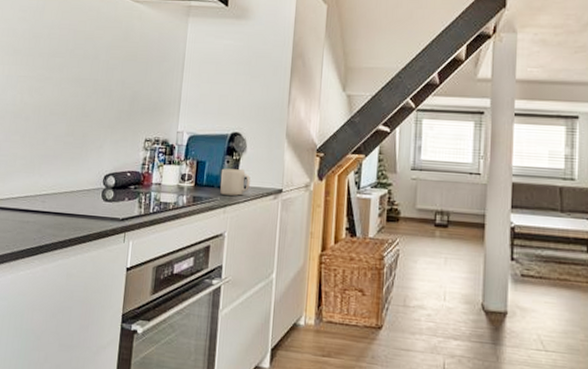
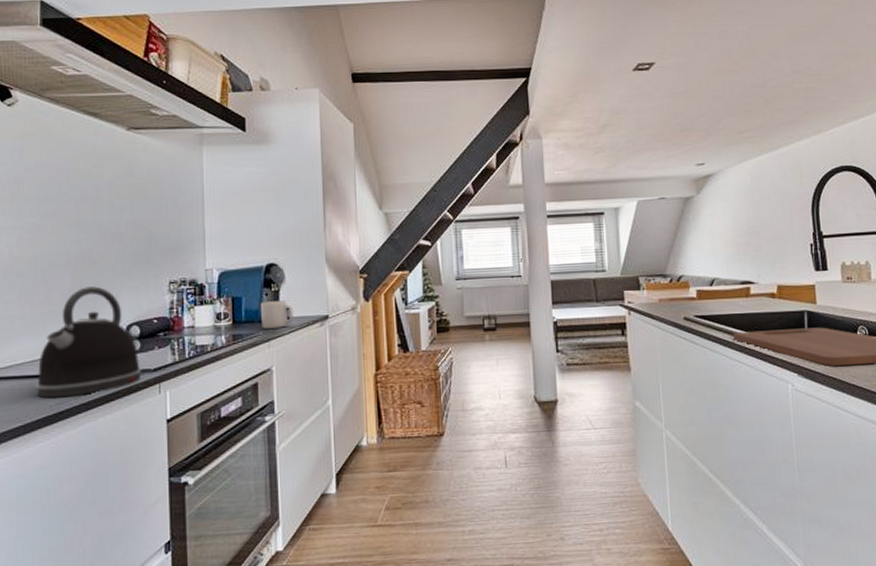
kettle: none [25,136,112,234] -> present [35,286,142,399]

